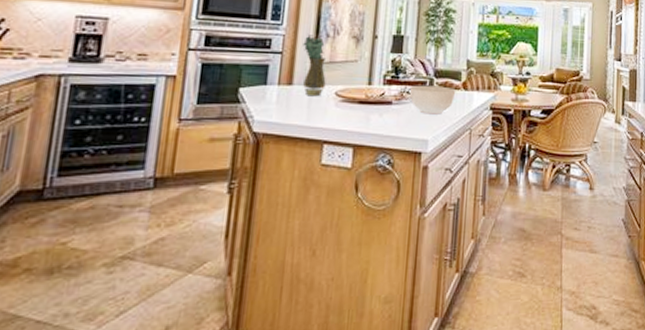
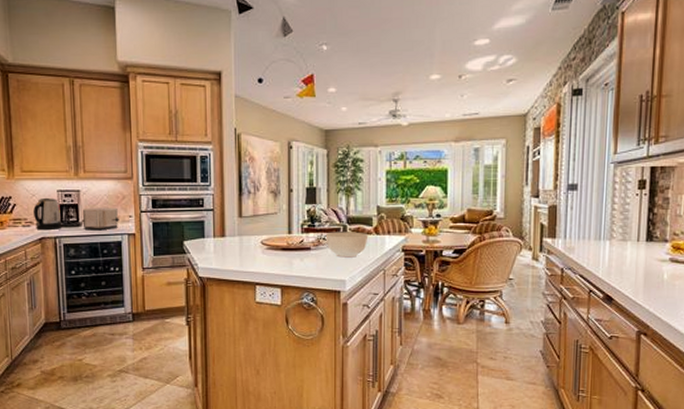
kettle: none [33,23,76,65] -> present [34,197,61,229]
toaster: none [105,40,158,70] -> present [83,207,119,231]
vase: present [303,33,327,97] -> none [229,191,252,246]

